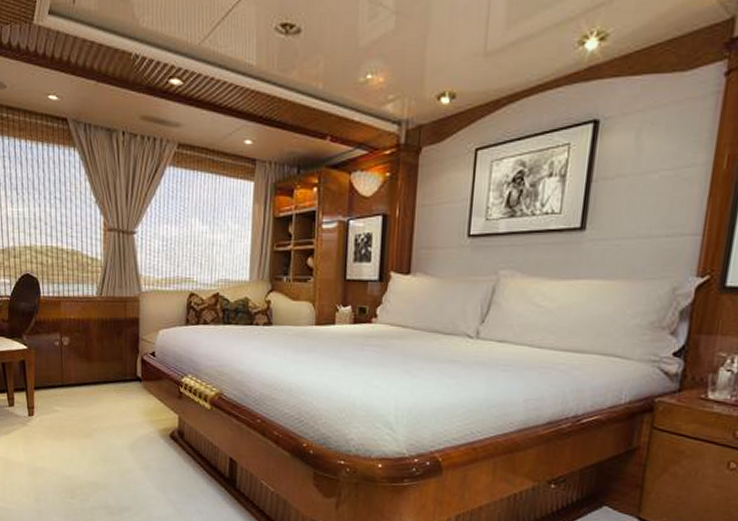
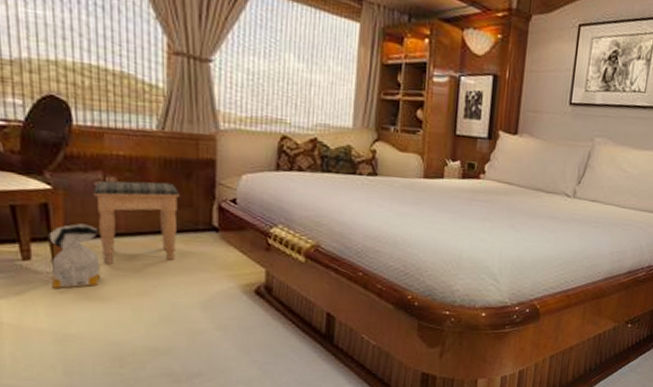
bag: none [25,376,58,430] -> present [48,223,100,289]
footstool: none [54,340,114,411] -> present [94,180,181,265]

